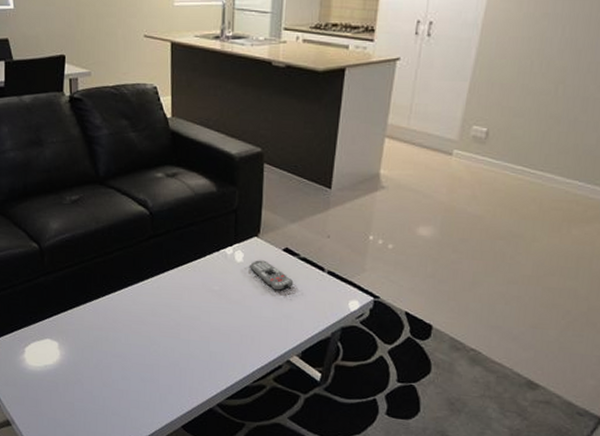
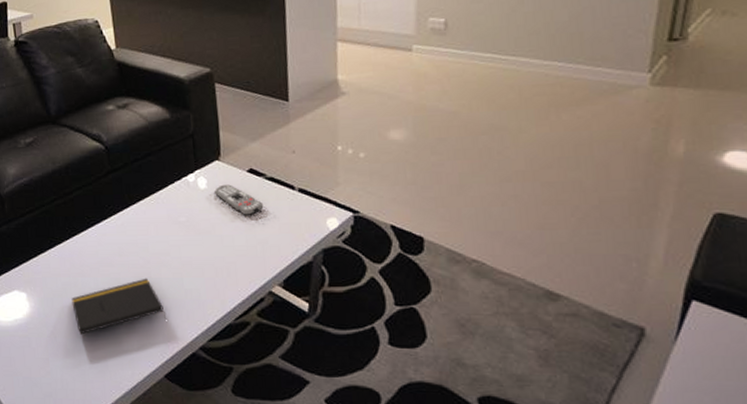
notepad: none [101,338,189,384] -> present [71,278,166,335]

